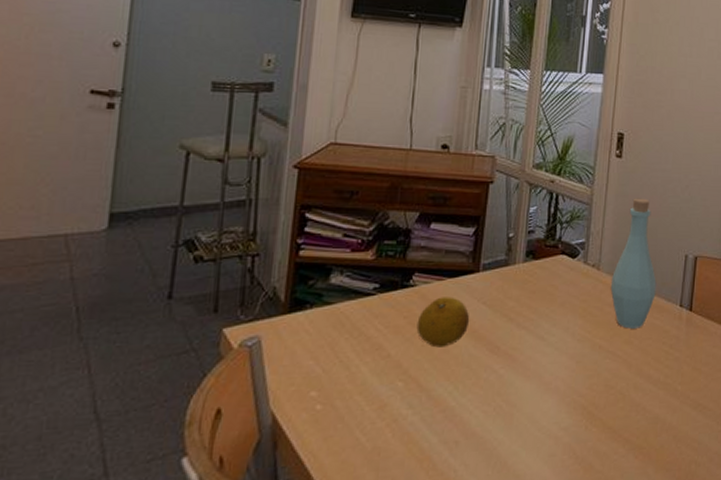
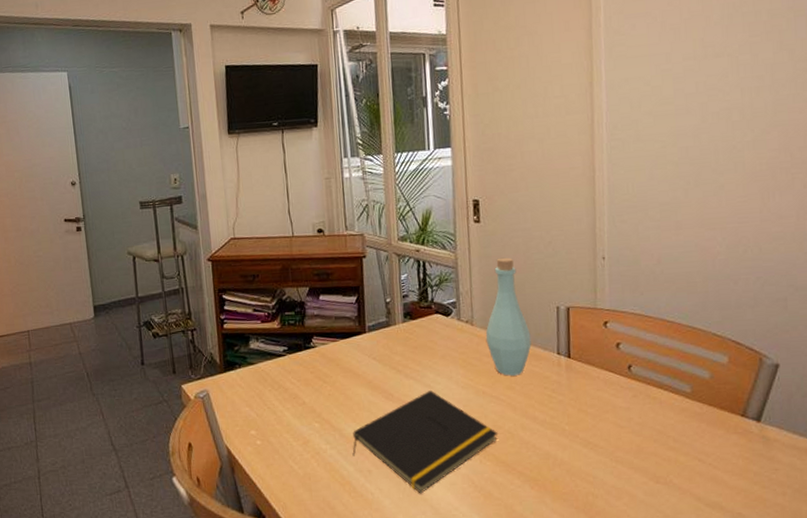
fruit: present [416,297,470,348] -> none [321,354,365,396]
notepad: none [439,342,609,469] -> present [352,389,499,494]

